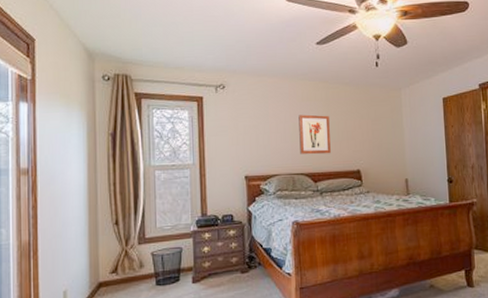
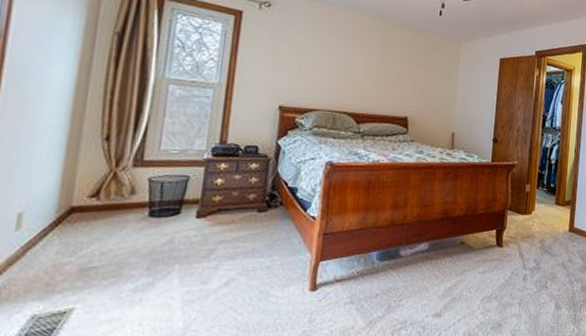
wall art: present [298,114,331,155] -> none [346,50,383,96]

